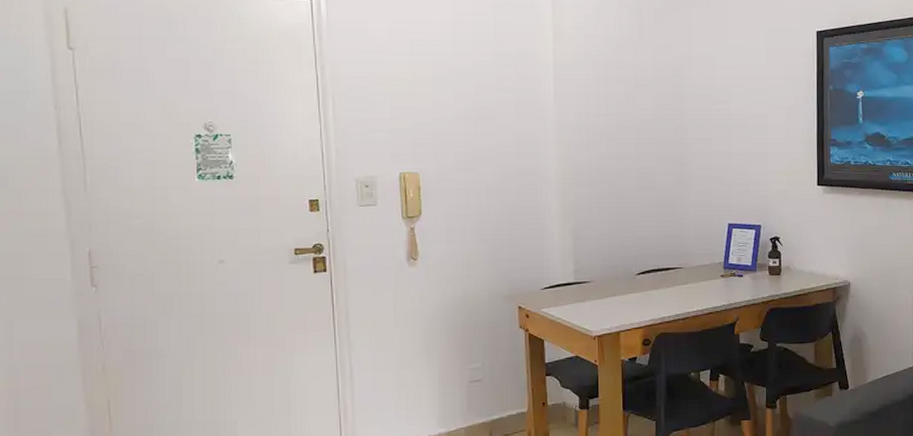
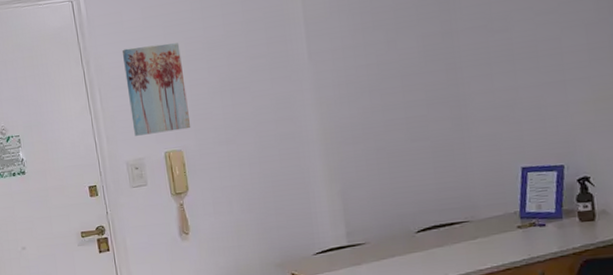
wall art: none [363,60,431,152] -> present [121,43,191,136]

